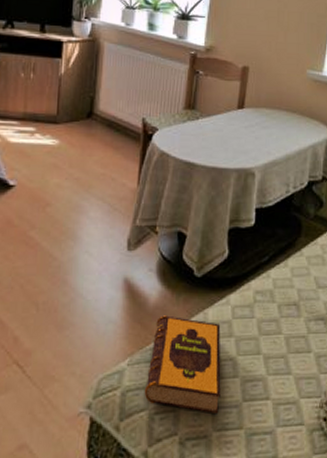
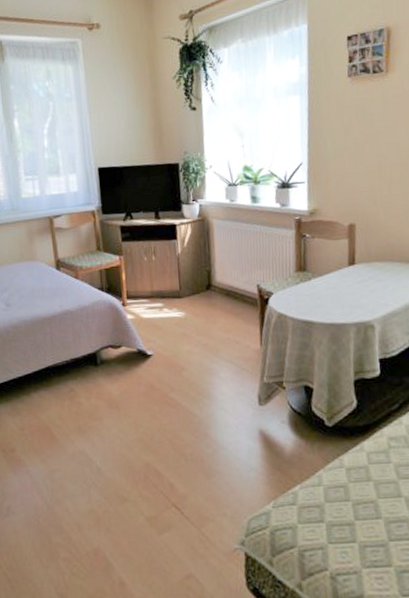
hardback book: present [144,315,221,413] -> none [291,462,366,551]

